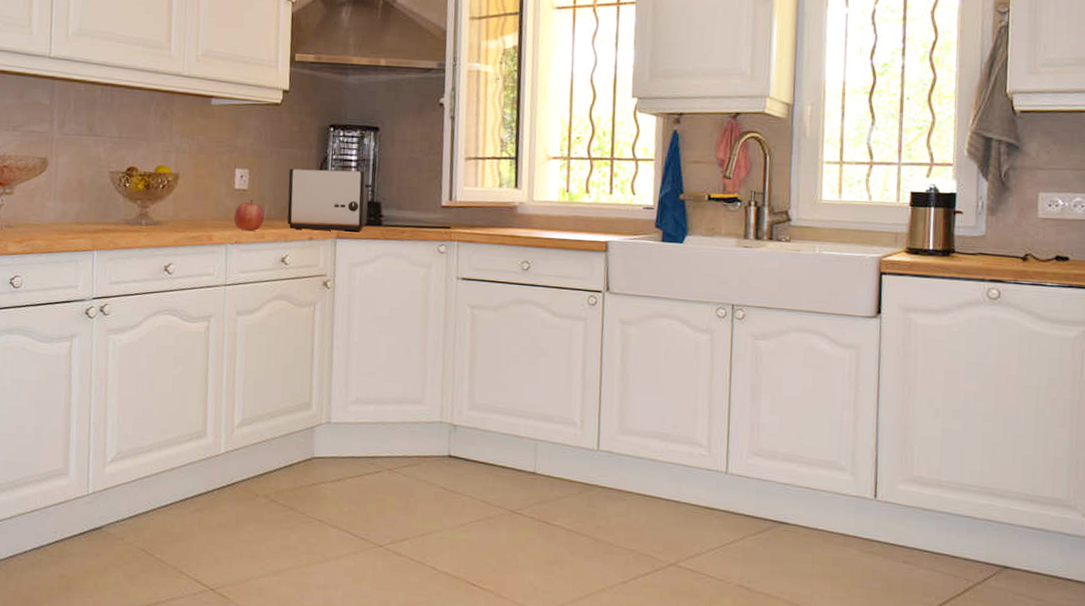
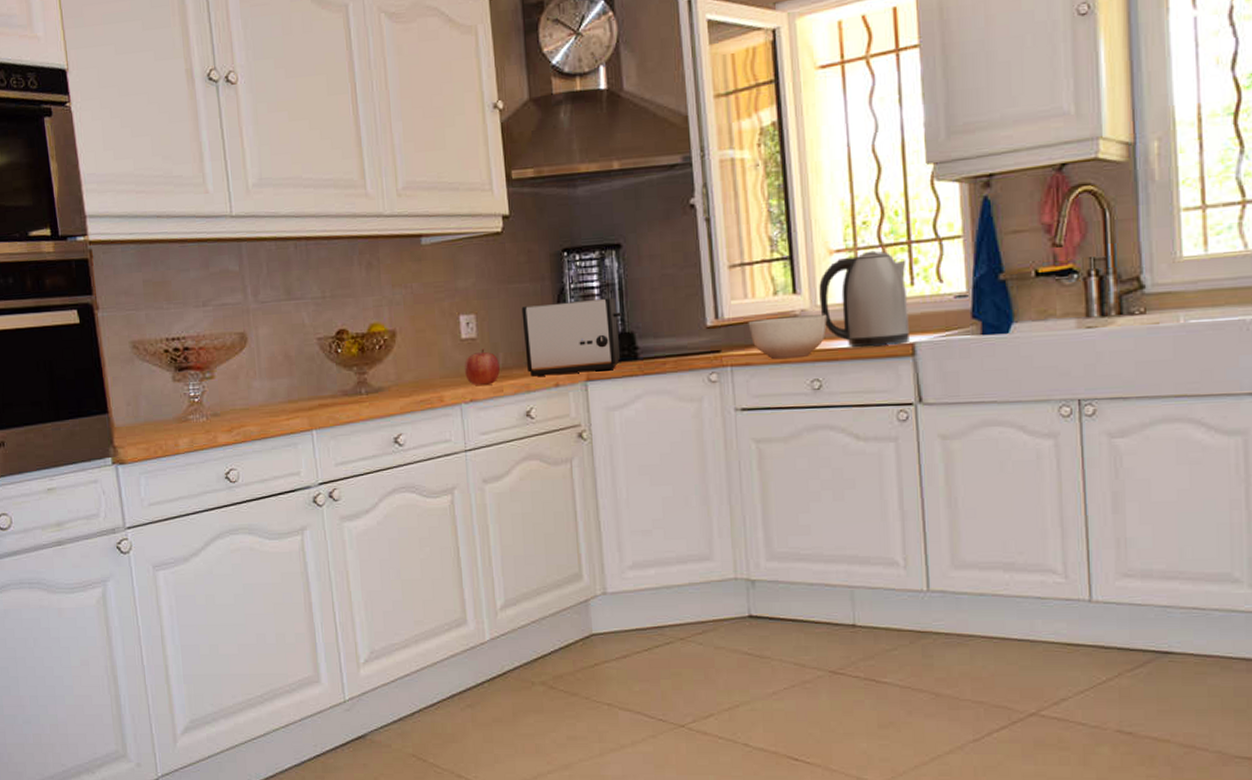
bowl: none [475,205,540,242] -> present [748,314,827,360]
kettle: none [535,161,608,241] -> present [819,250,911,347]

